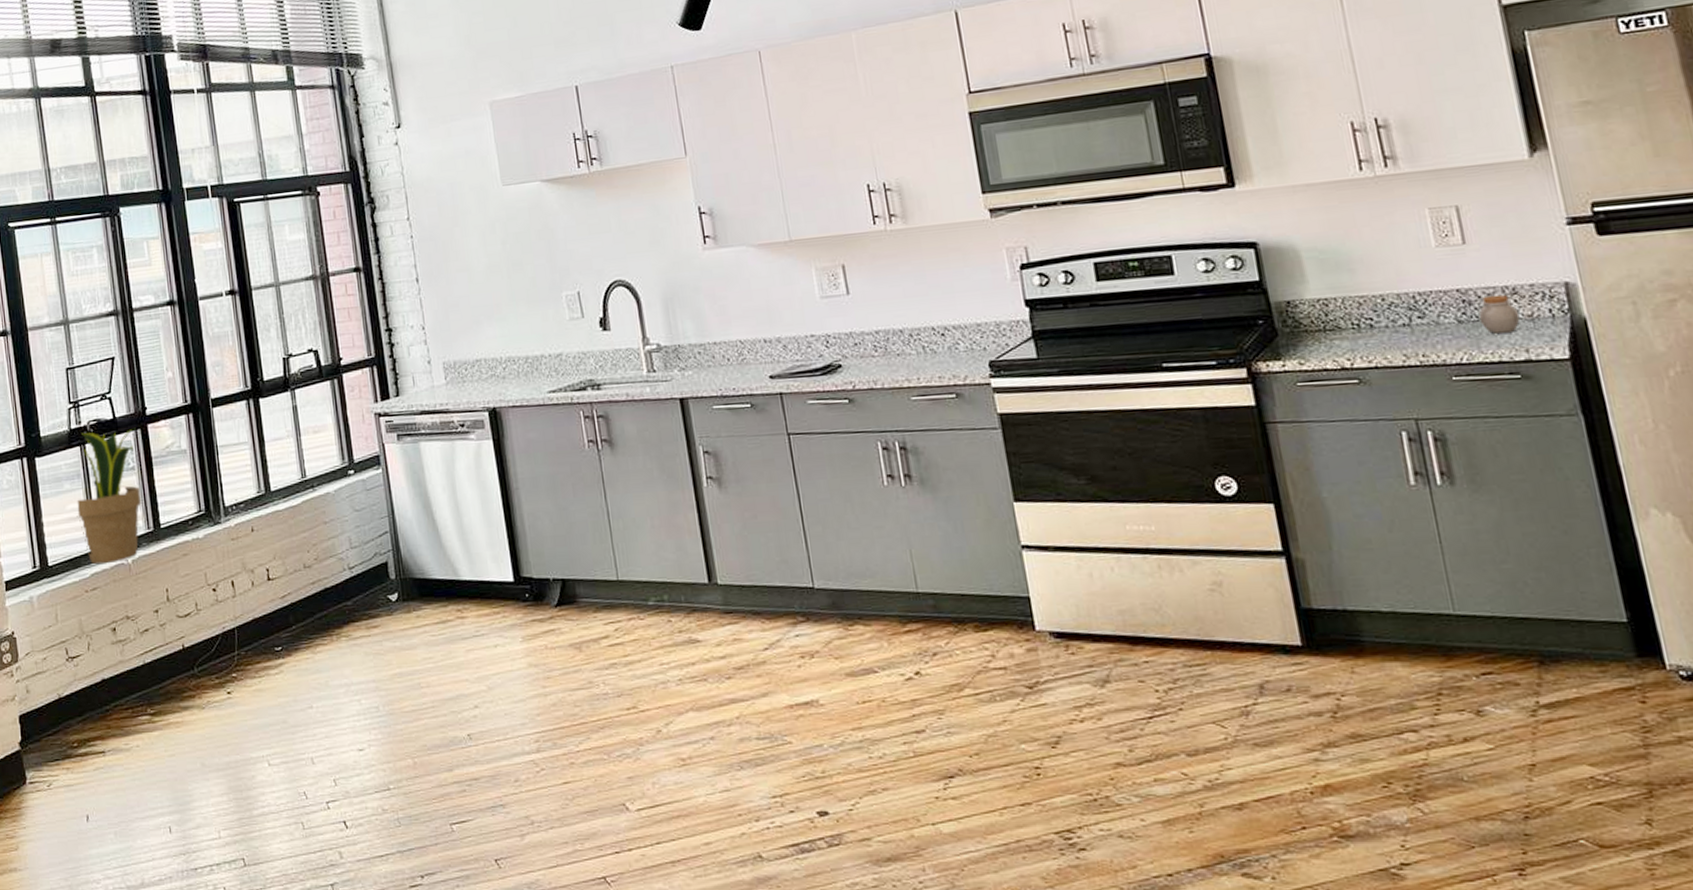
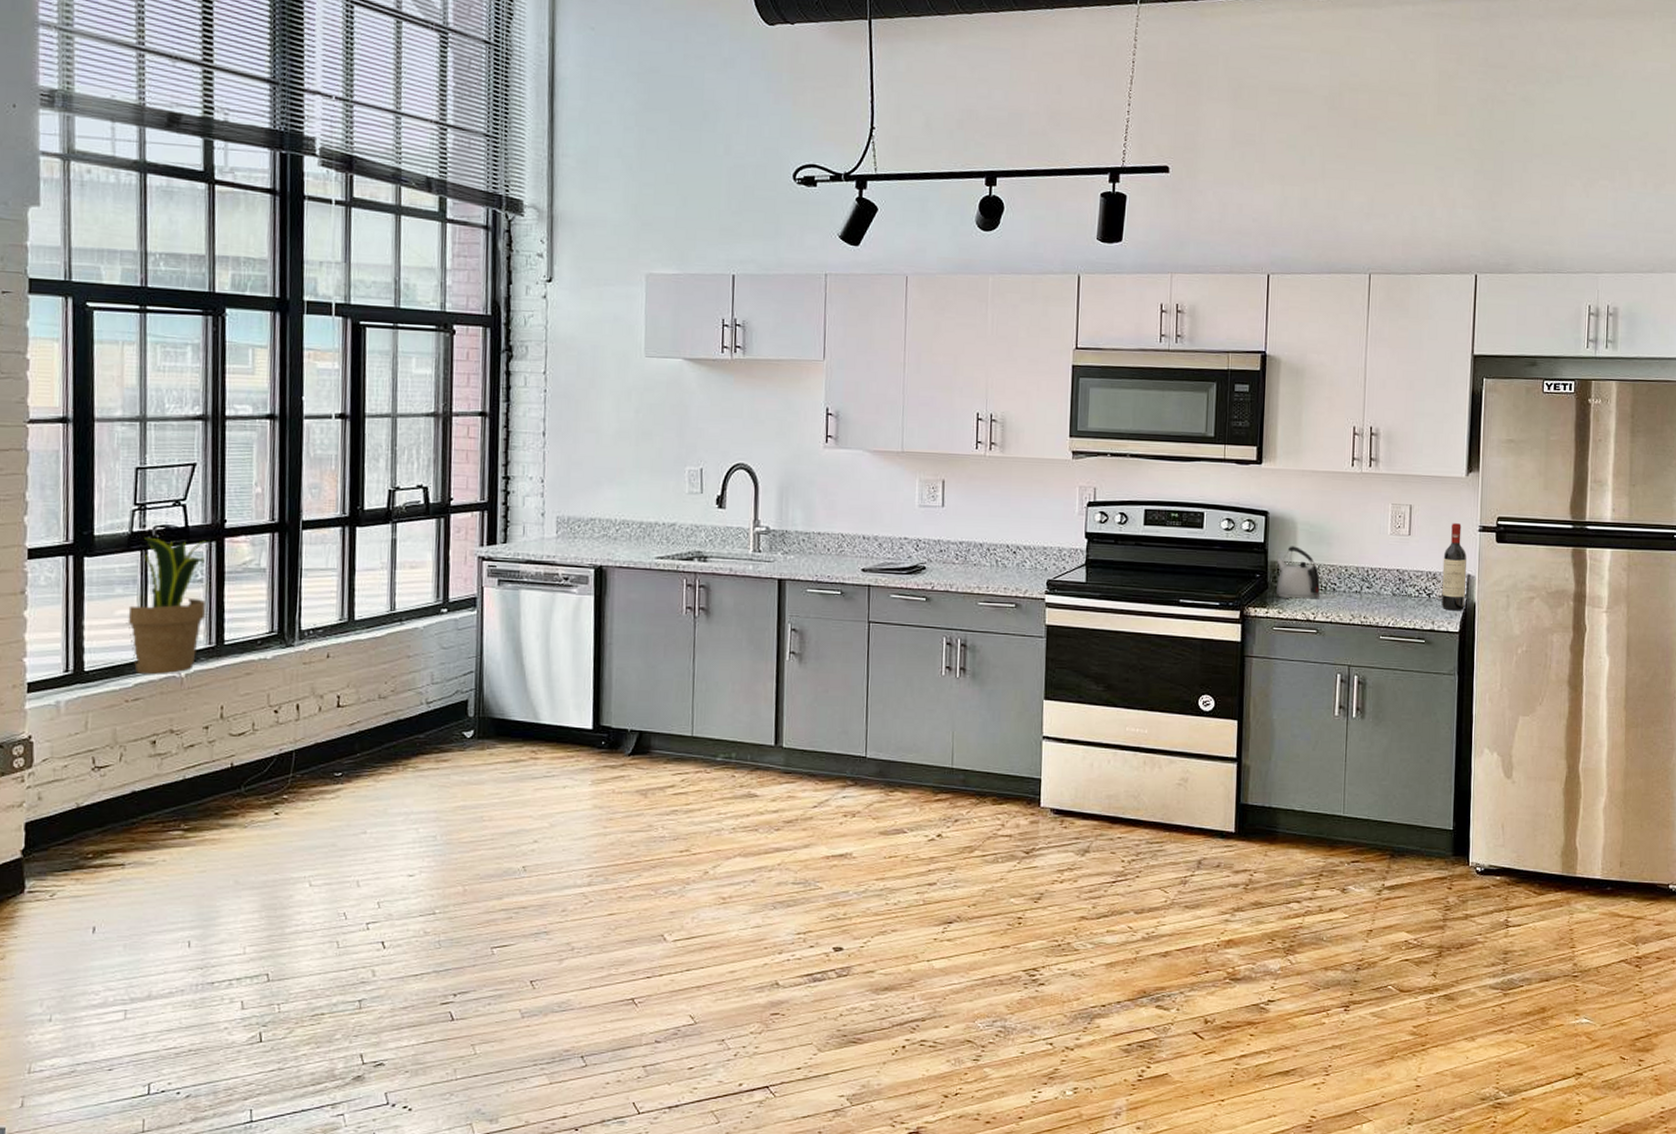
kettle: none [1282,279,1353,346] -> present [1275,546,1320,599]
jar: present [1478,294,1520,334] -> none [1407,577,1434,607]
wine bottle: none [1520,219,1571,333] -> present [1441,523,1468,611]

